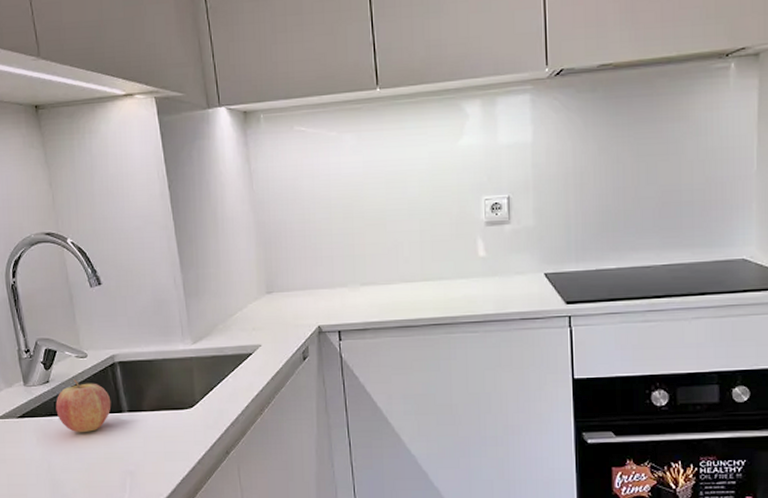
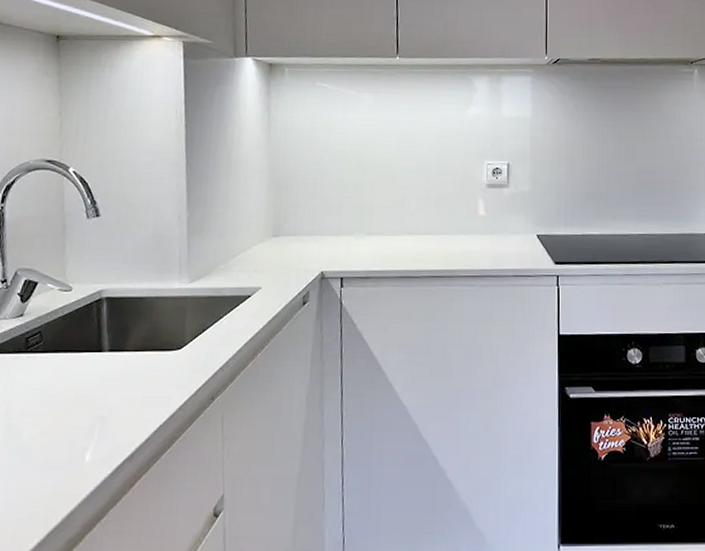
fruit: present [55,379,111,433] -> none [26,314,92,373]

